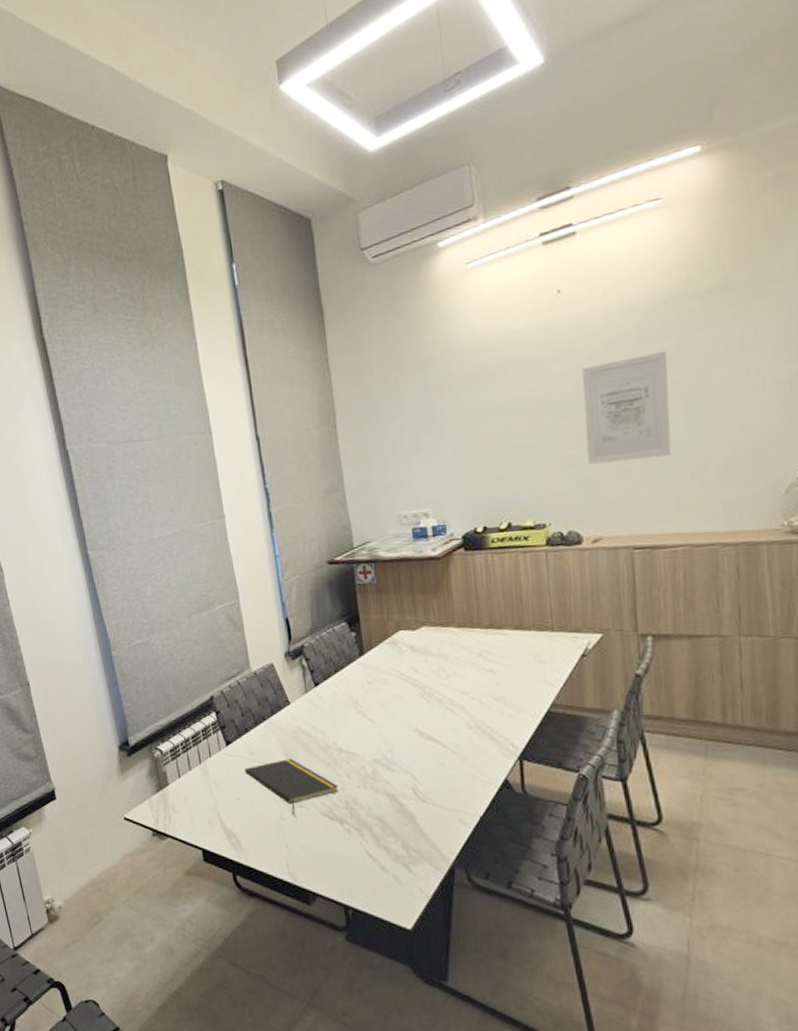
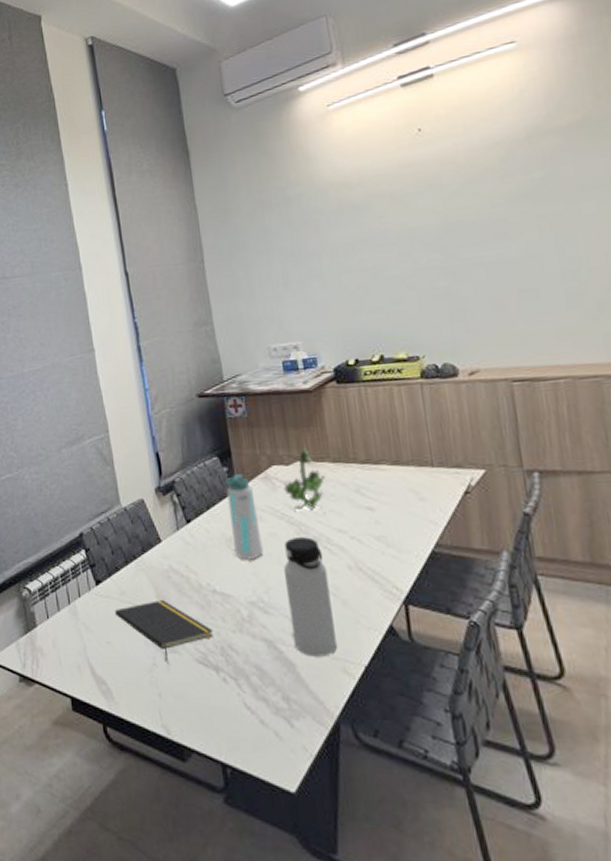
water bottle: none [353,639,389,721] -> present [225,474,264,560]
water bottle: none [407,698,456,809] -> present [284,537,338,657]
banana bunch: none [409,613,449,674] -> present [284,448,325,511]
wall art: present [582,350,672,465] -> none [447,184,545,297]

